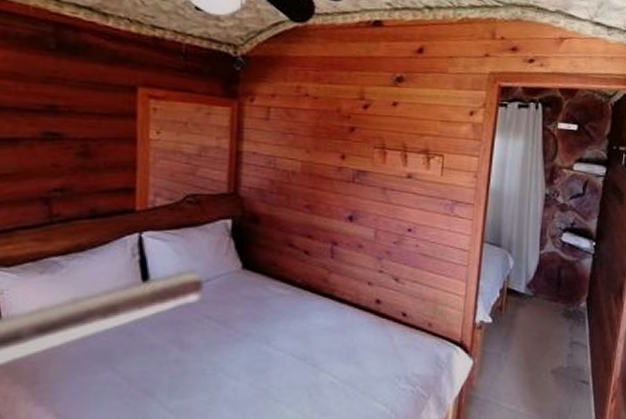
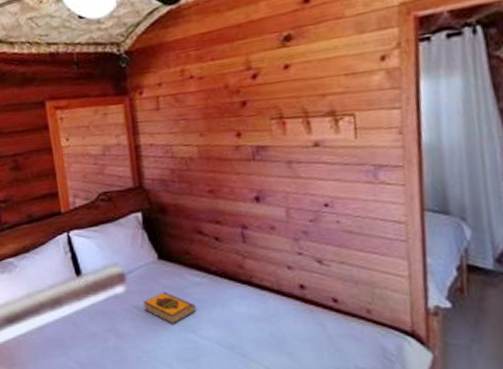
hardback book: none [218,302,274,336] -> present [144,292,196,325]

